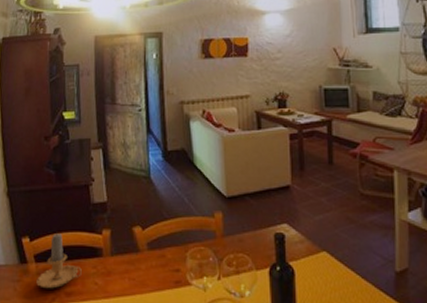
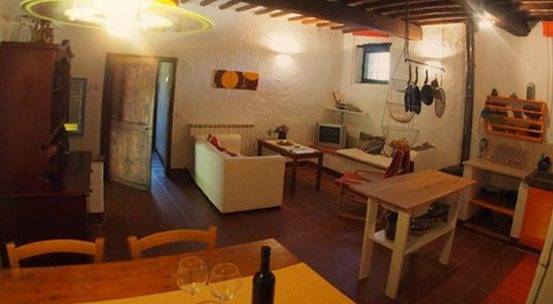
candle: present [36,232,82,289] -> none [19,239,70,293]

